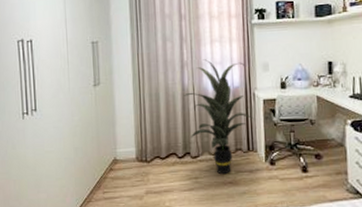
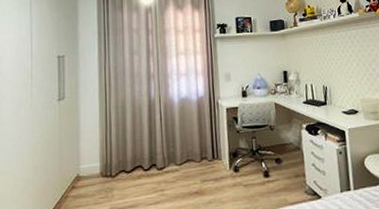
indoor plant: present [183,59,254,175] -> none [150,71,218,185]

